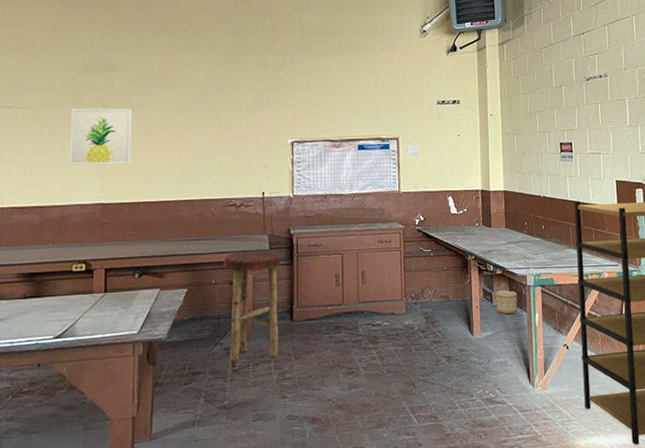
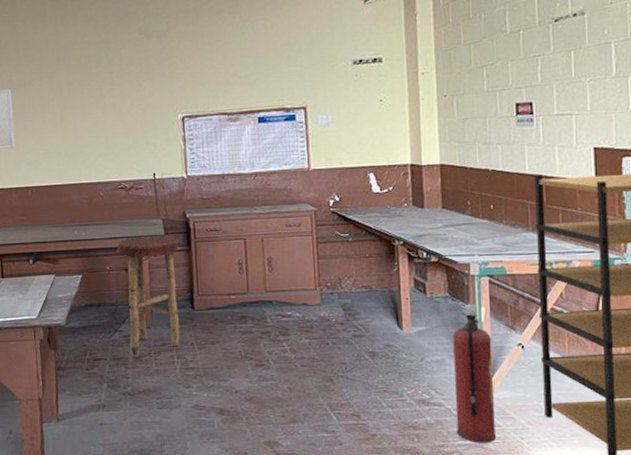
planter: present [495,290,517,315] -> none [430,280,458,308]
fire extinguisher: none [513,310,547,437] -> present [453,303,496,443]

